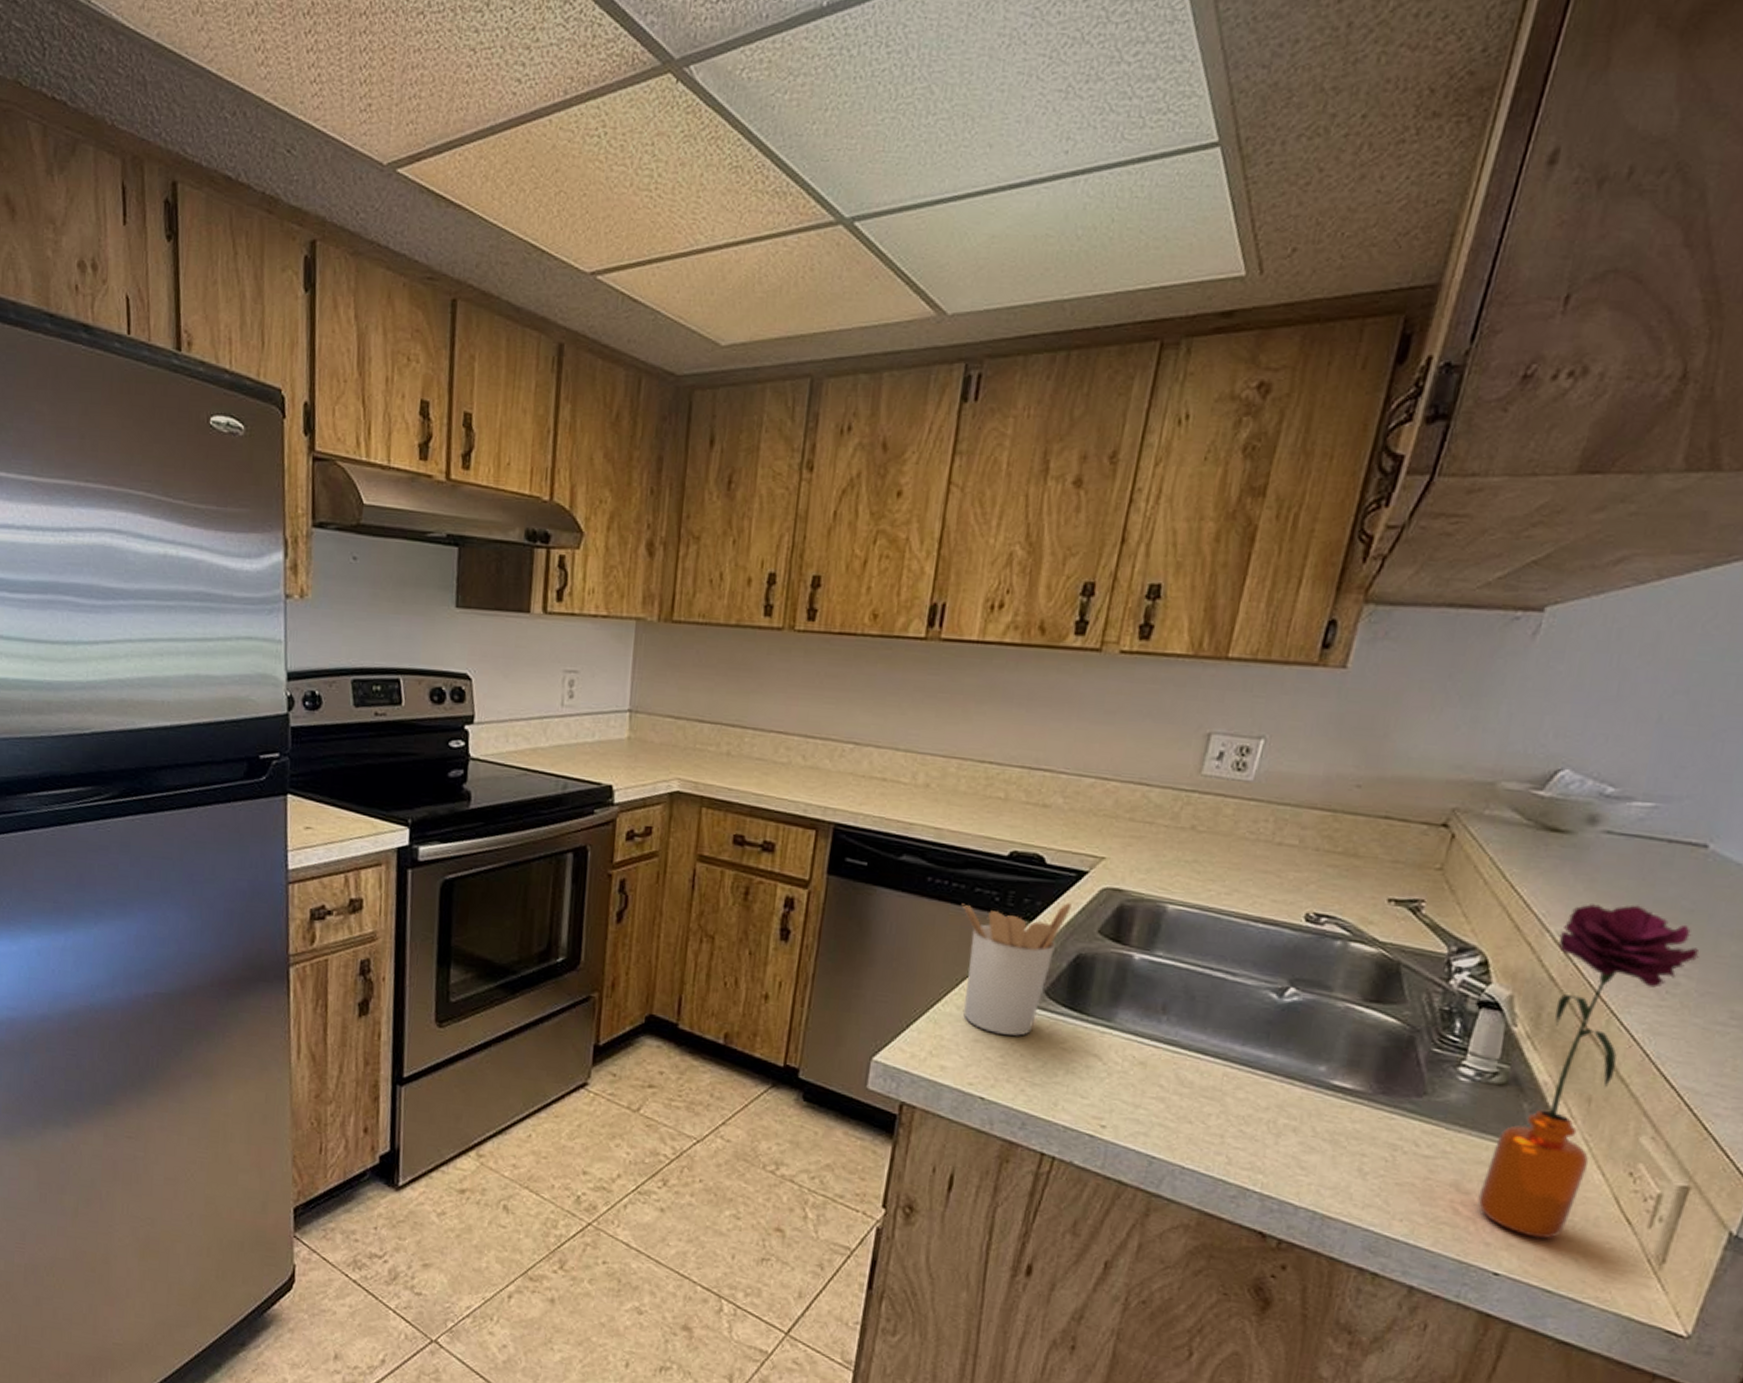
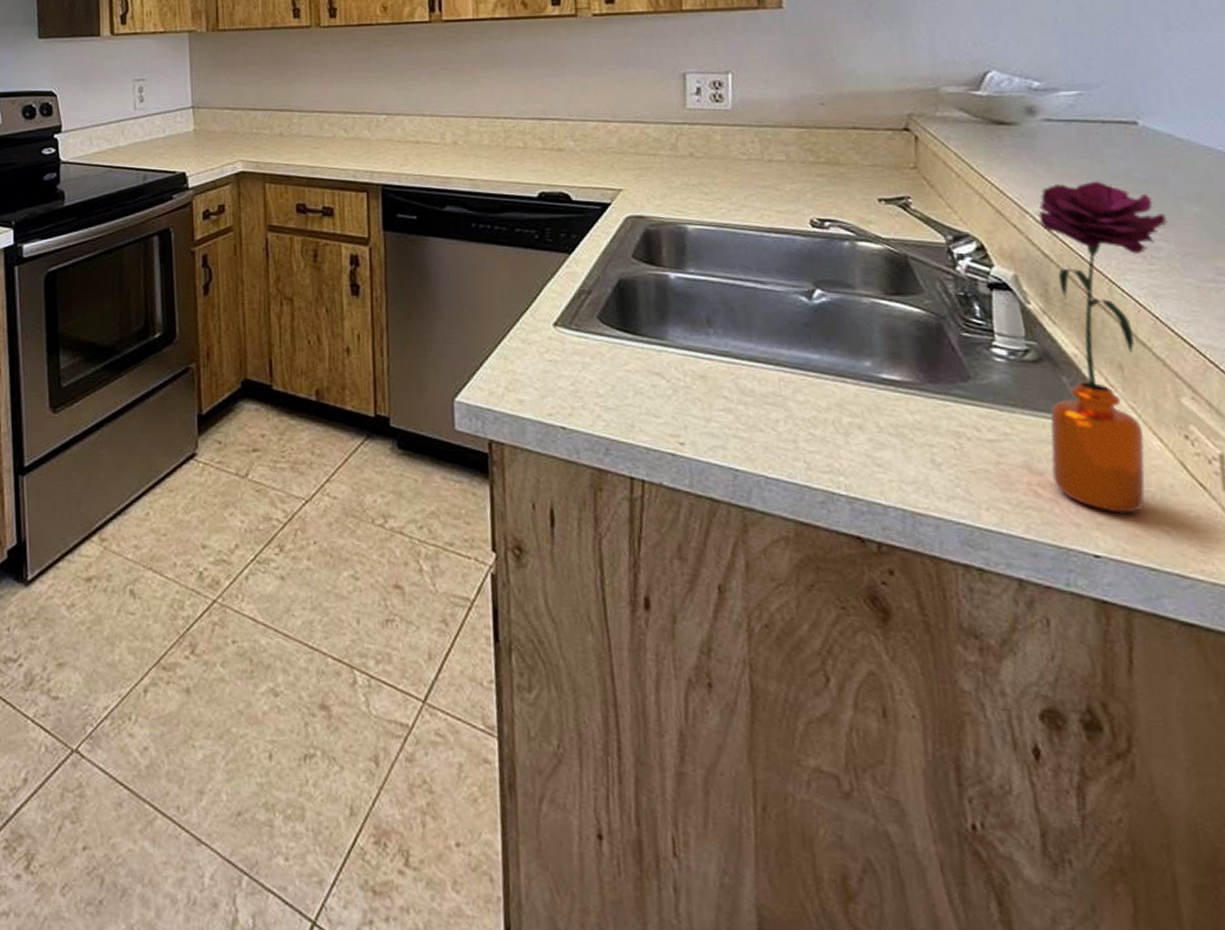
utensil holder: present [961,901,1072,1036] -> none [506,232,603,363]

